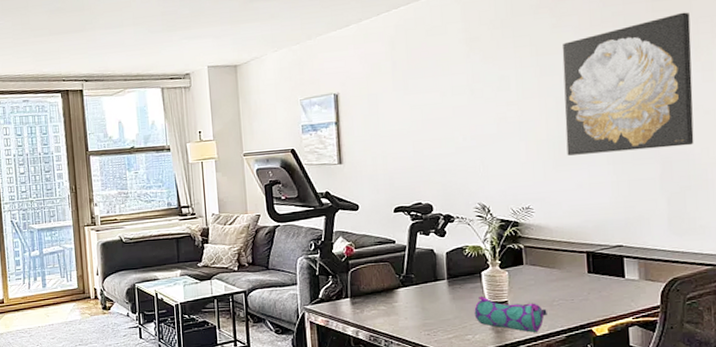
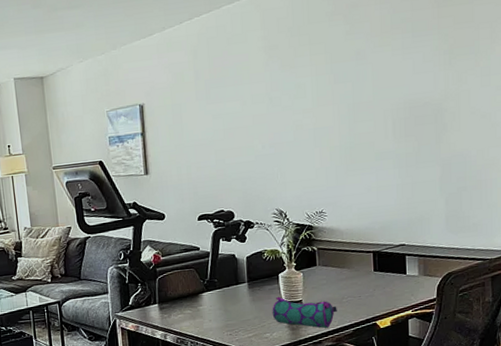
wall art: present [562,12,694,156] -> none [354,18,472,161]

